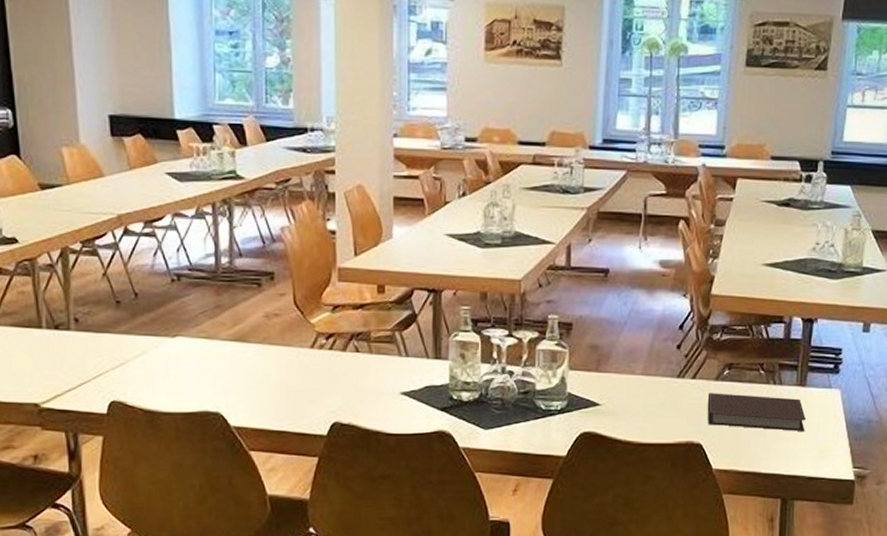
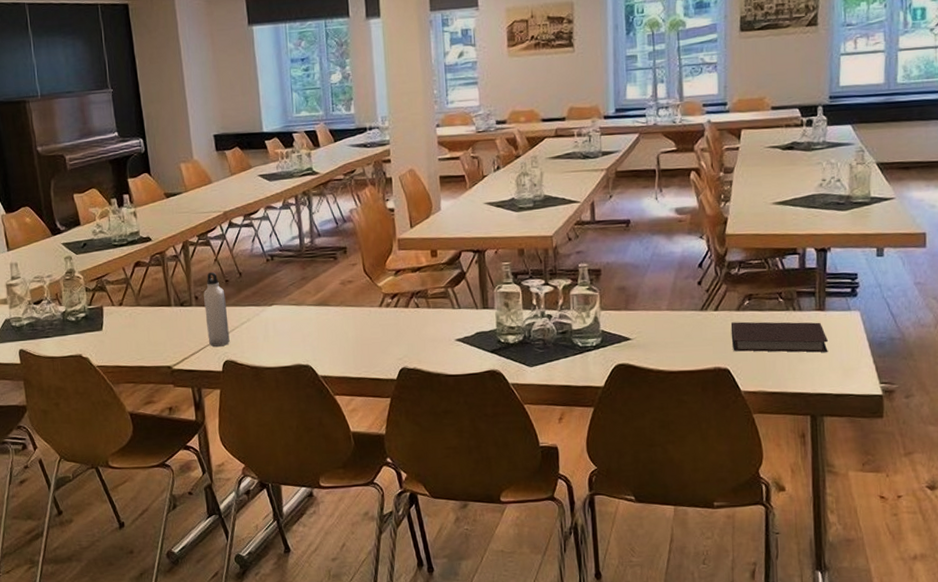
water bottle: none [86,289,118,384] -> present [203,272,230,347]

